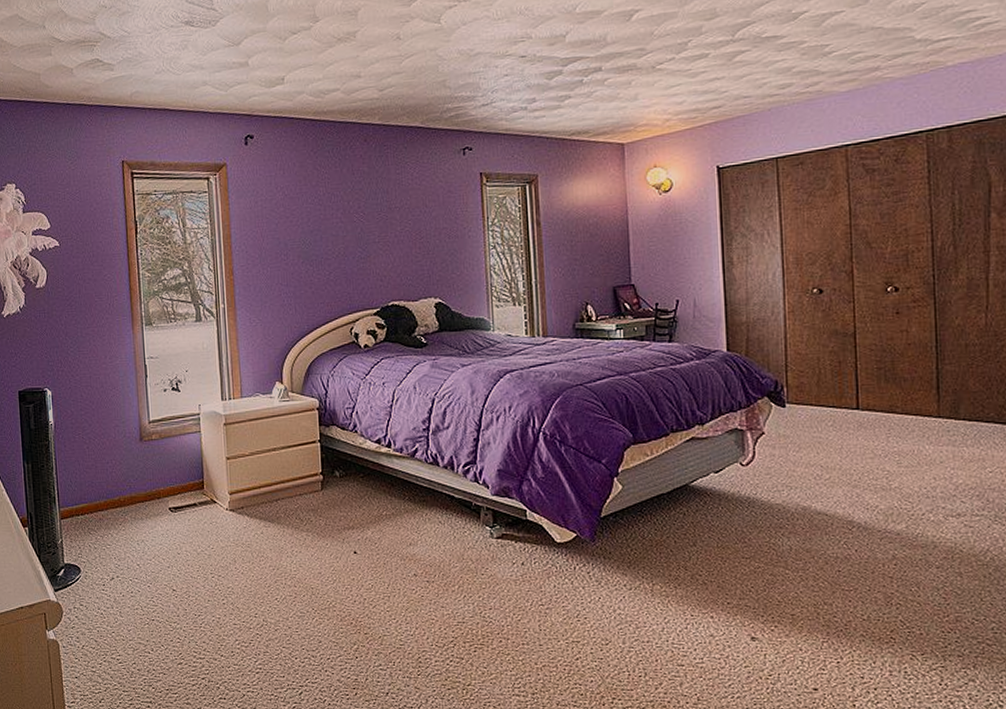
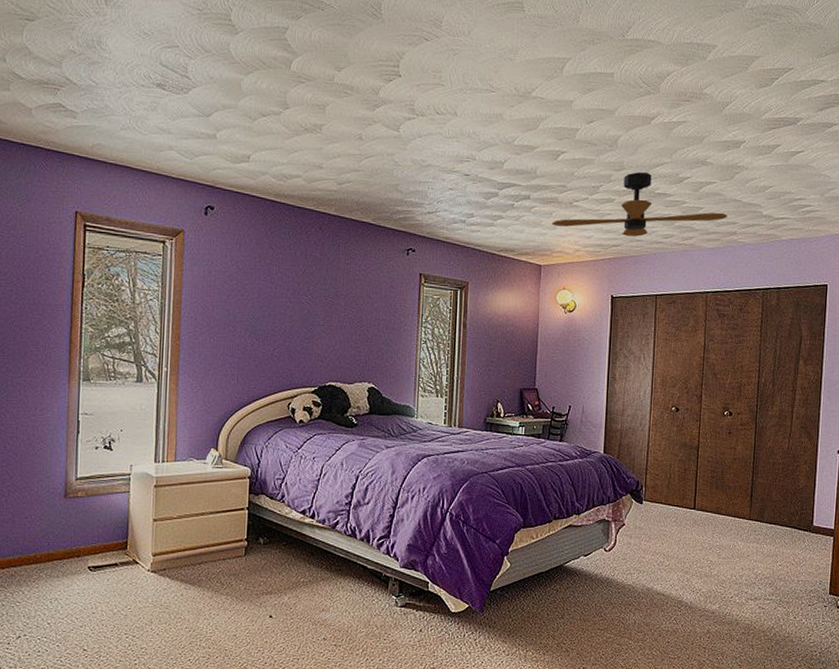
ceiling fan: none [631,14,866,96] -> present [552,172,728,237]

